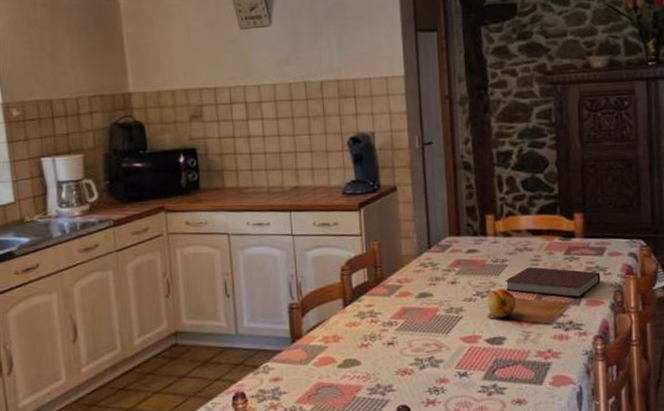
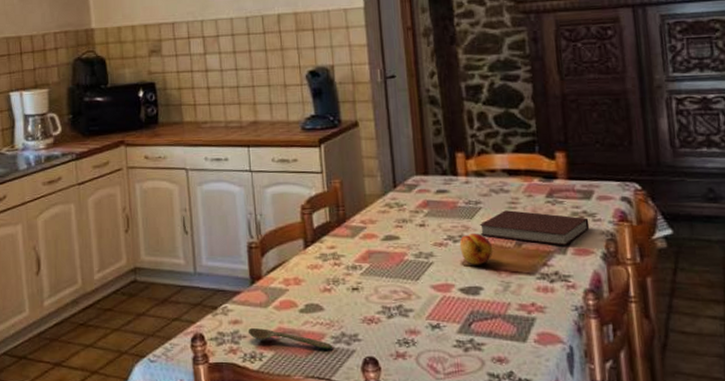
spoon: none [289,384,369,400] -> present [249,328,333,349]

